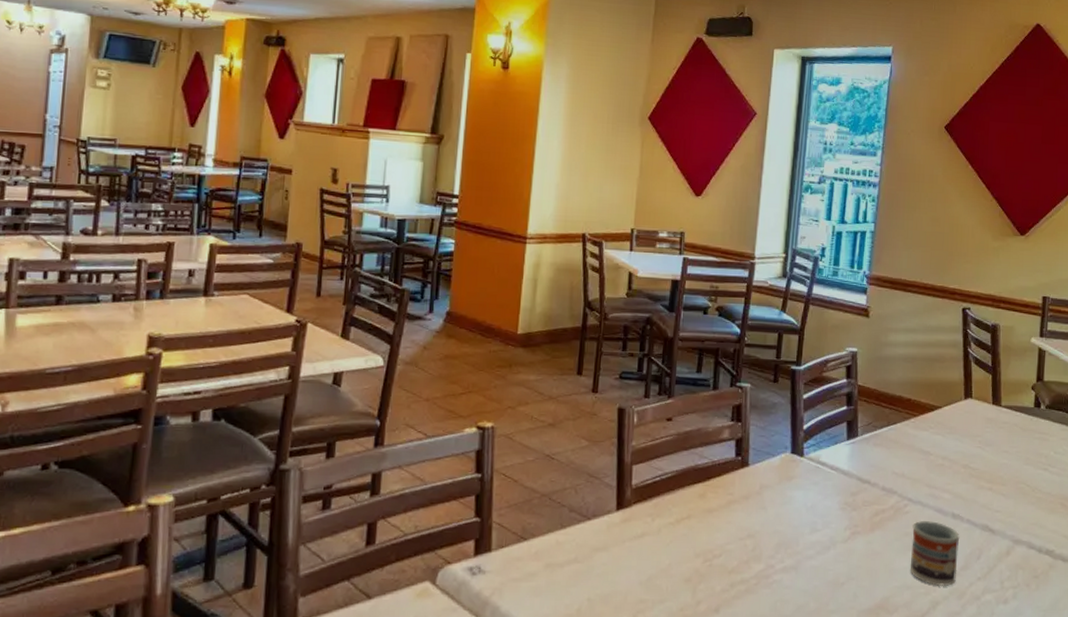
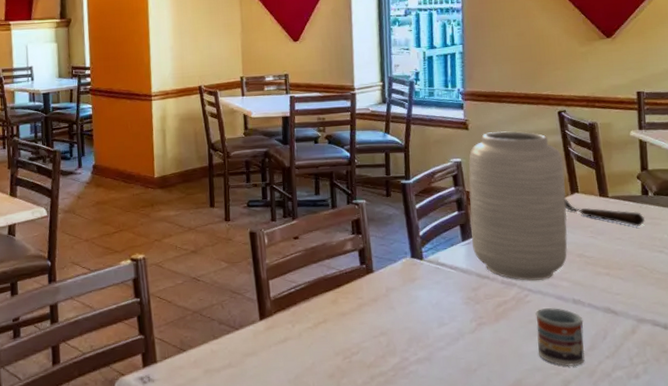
vase: none [857,322,962,491] -> present [468,131,568,281]
spoon: none [957,404,1034,440] -> present [565,199,646,227]

